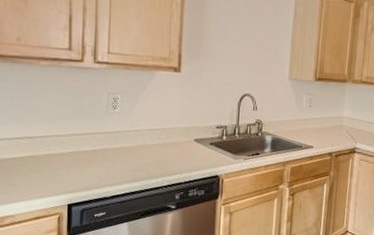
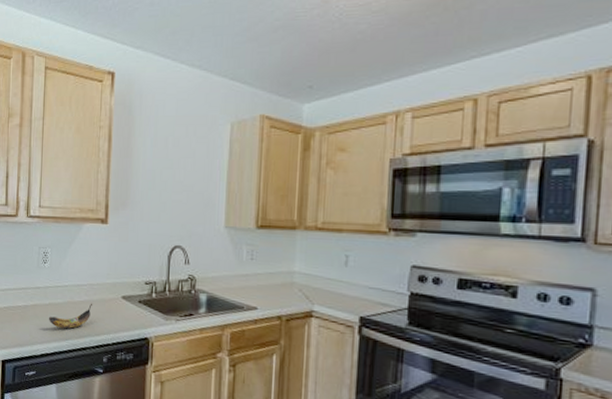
banana: none [120,146,165,171] -> present [49,303,92,329]

